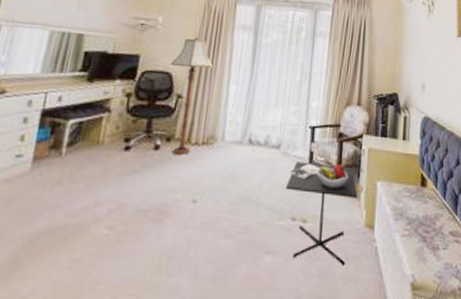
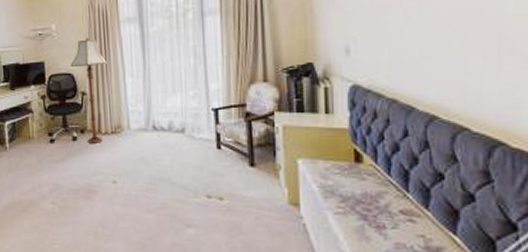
kitchen table: present [285,161,358,265] -> none [196,143,276,240]

